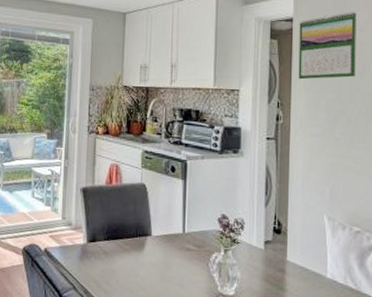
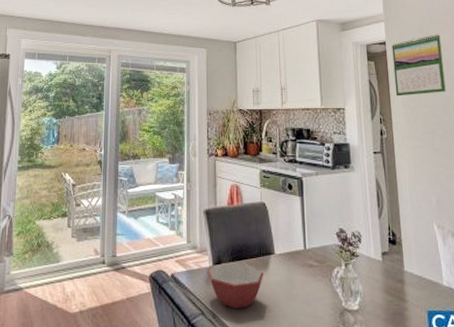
bowl: none [81,241,139,287] -> present [208,263,264,309]

